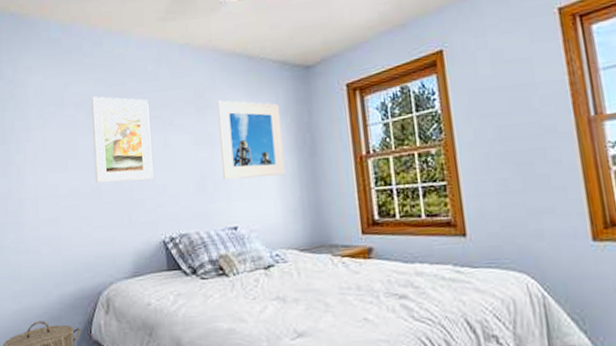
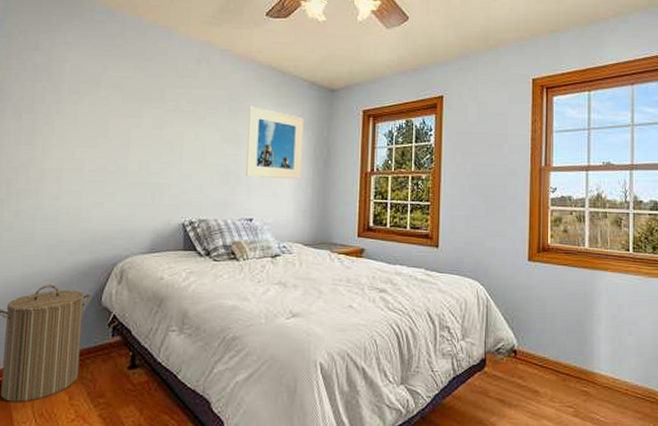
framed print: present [92,96,154,183] -> none [123,82,185,168]

